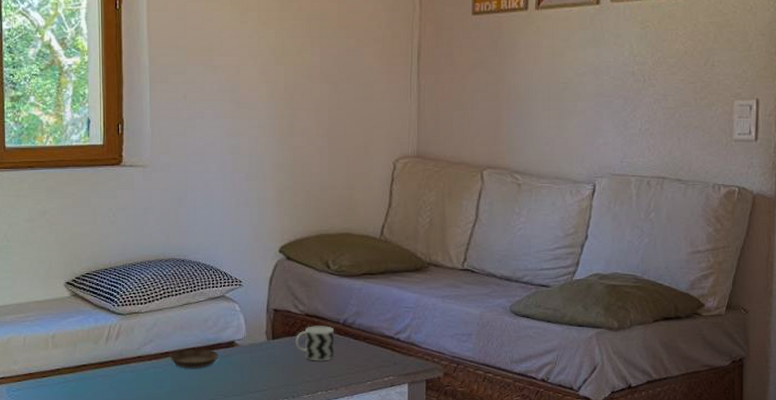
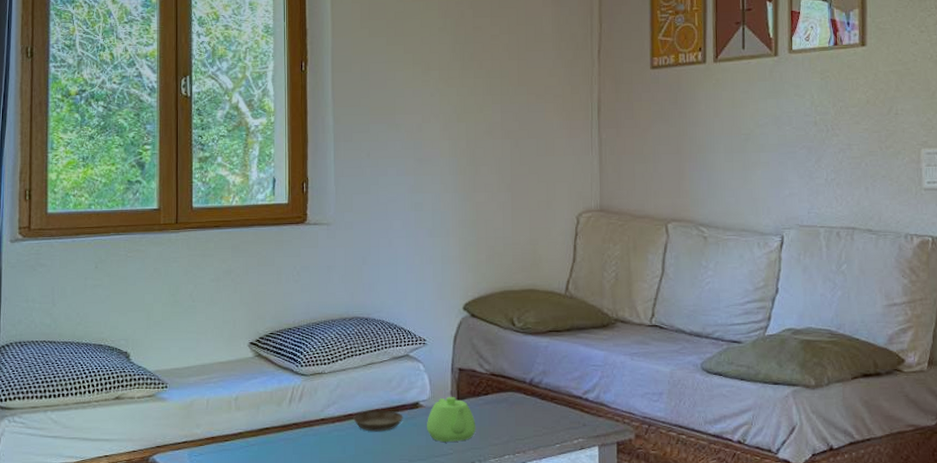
teapot: none [242,335,290,380] -> present [427,396,476,443]
cup: present [295,326,334,361] -> none [481,385,521,423]

